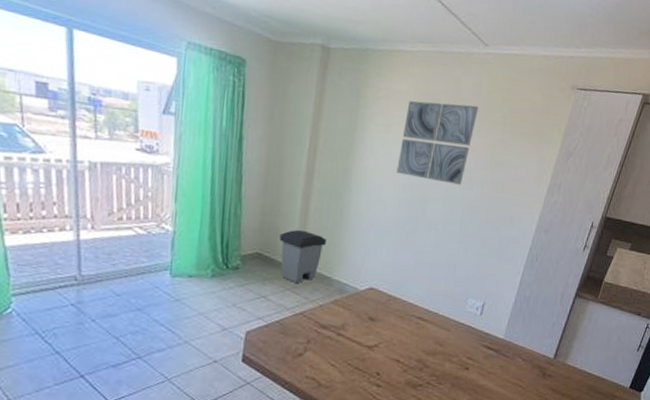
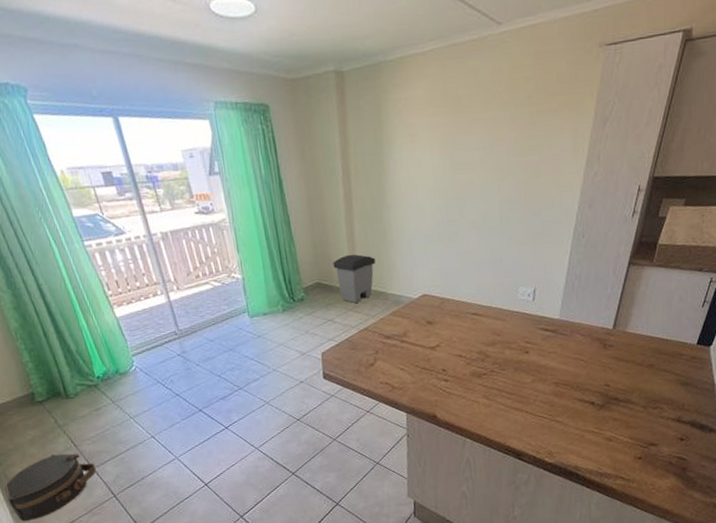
wall art: present [396,101,479,185] -> none [428,92,502,182]

